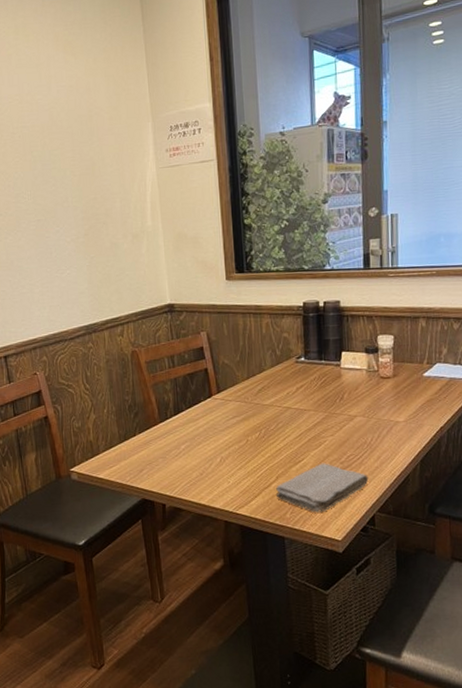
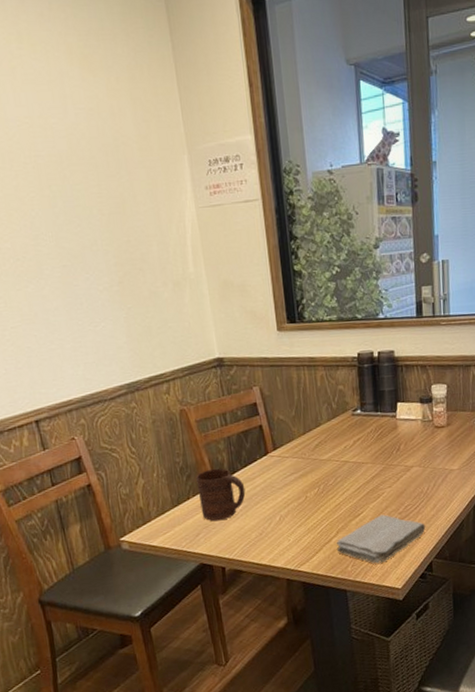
cup: none [143,407,189,459] -> present [196,468,246,521]

